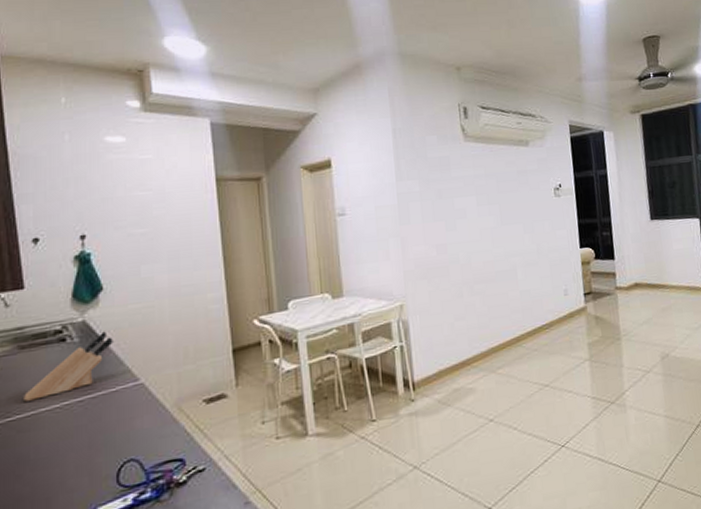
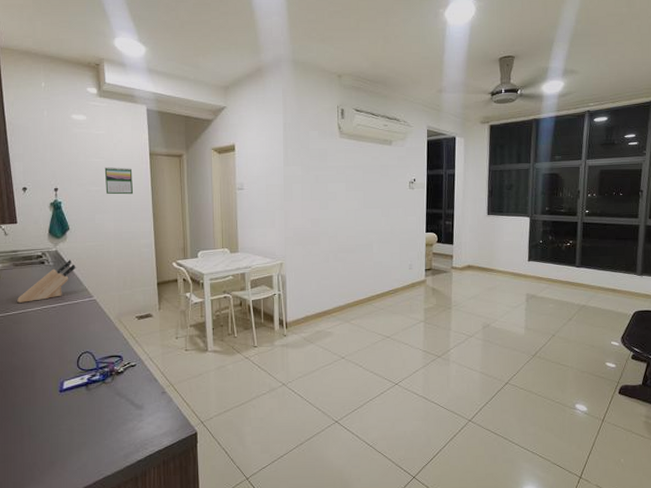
calendar: none [153,200,195,237] -> present [104,167,134,195]

